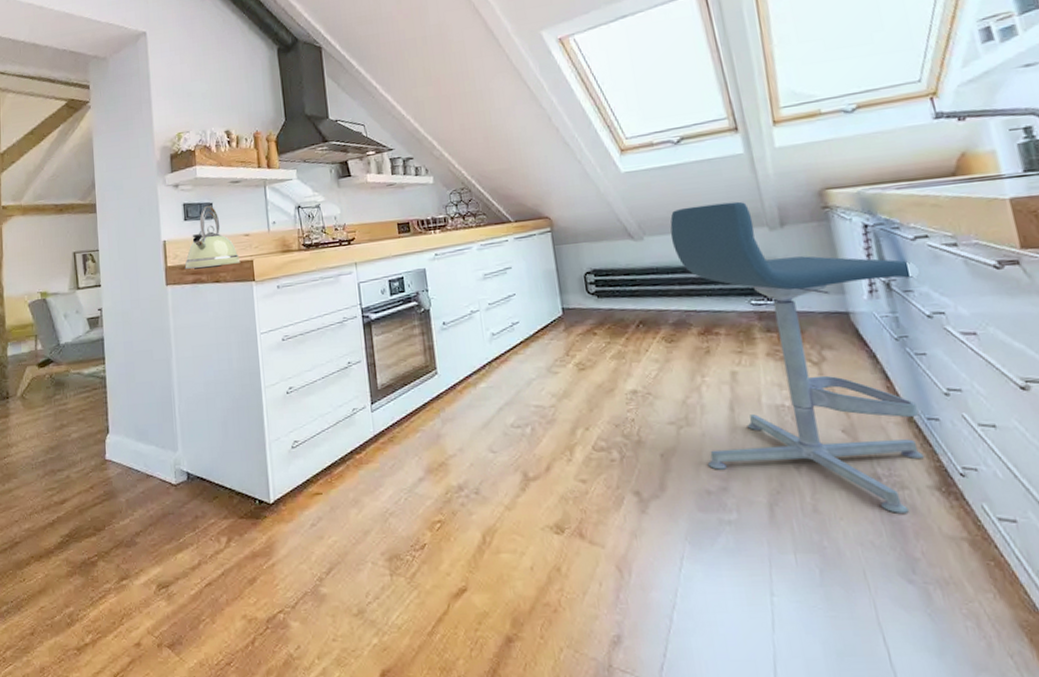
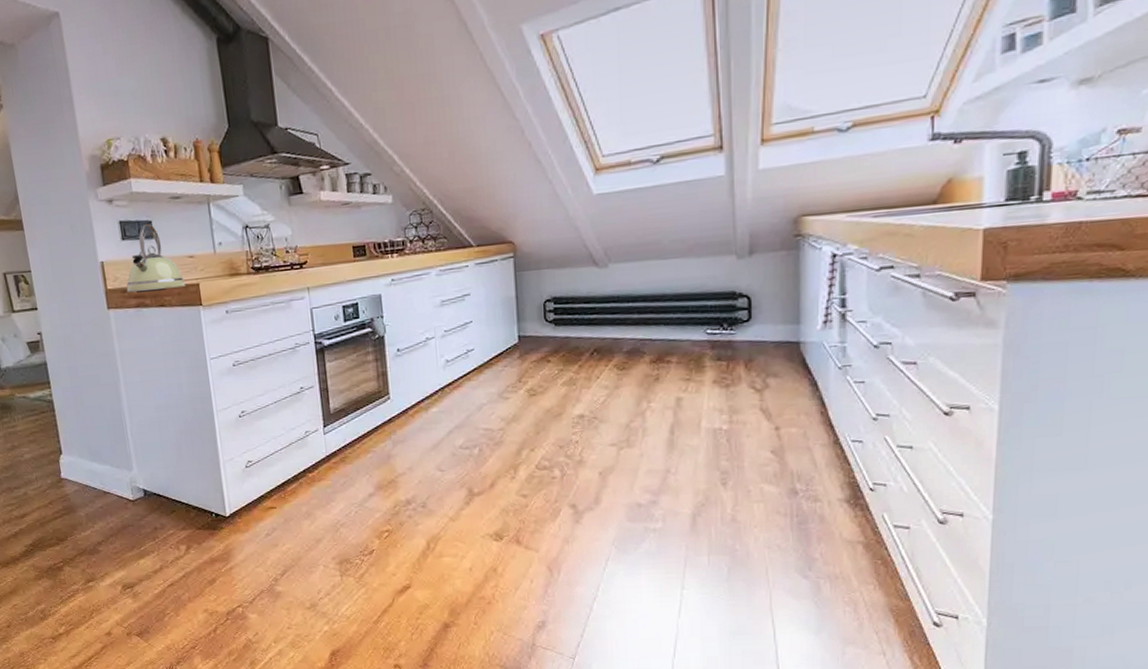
bar stool: present [670,201,925,514] -> none [636,227,870,522]

